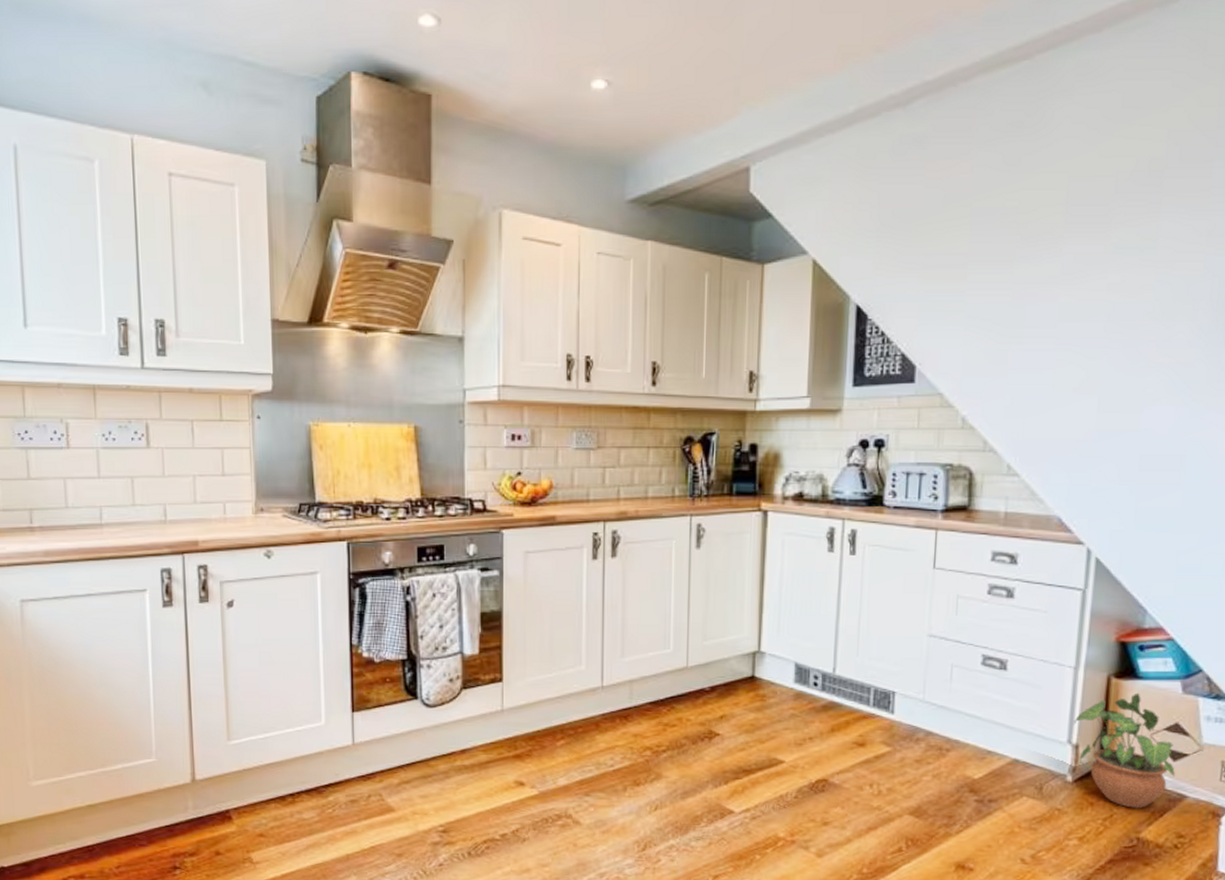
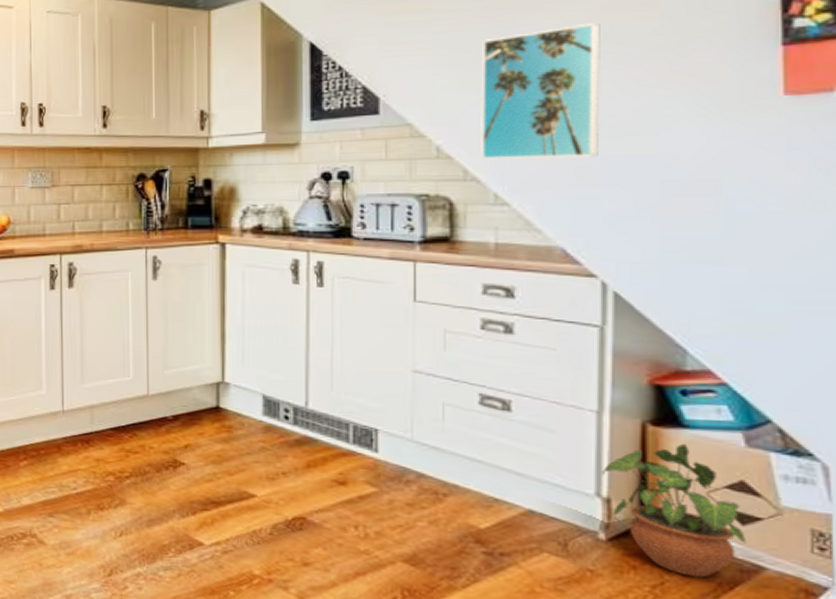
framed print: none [999,302,1106,432] -> present [481,22,600,160]

